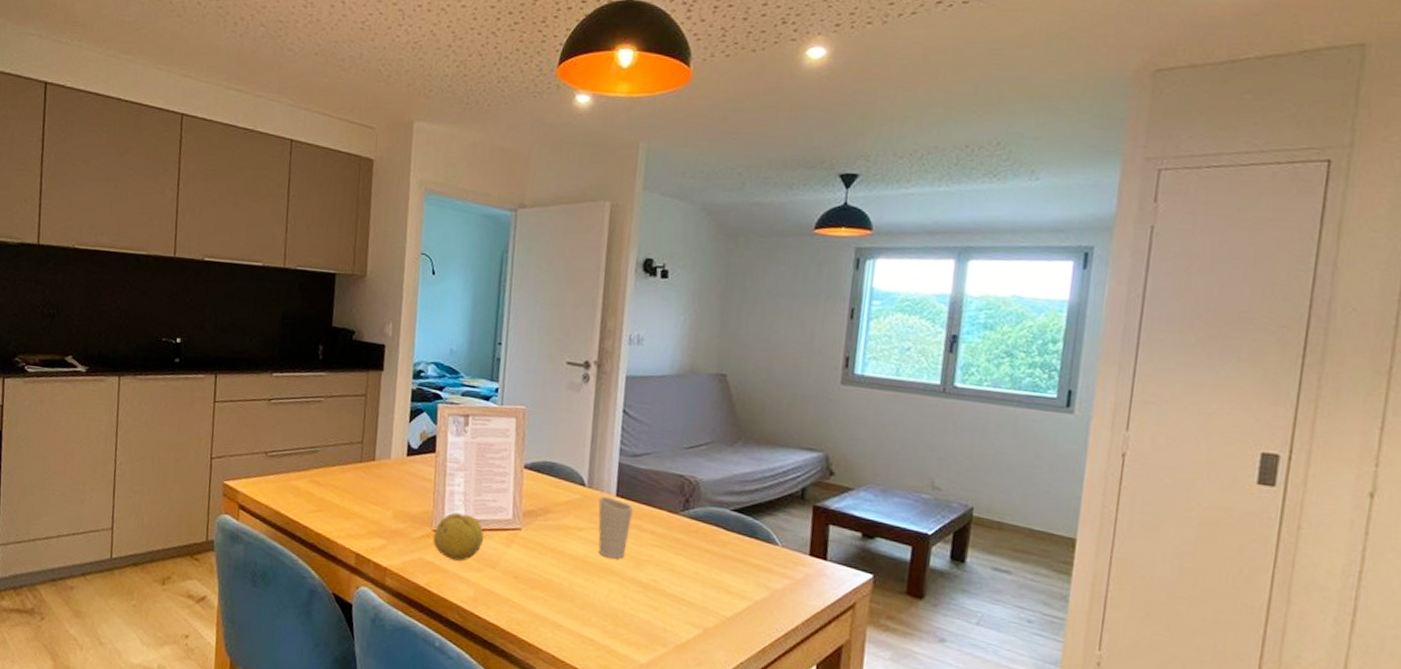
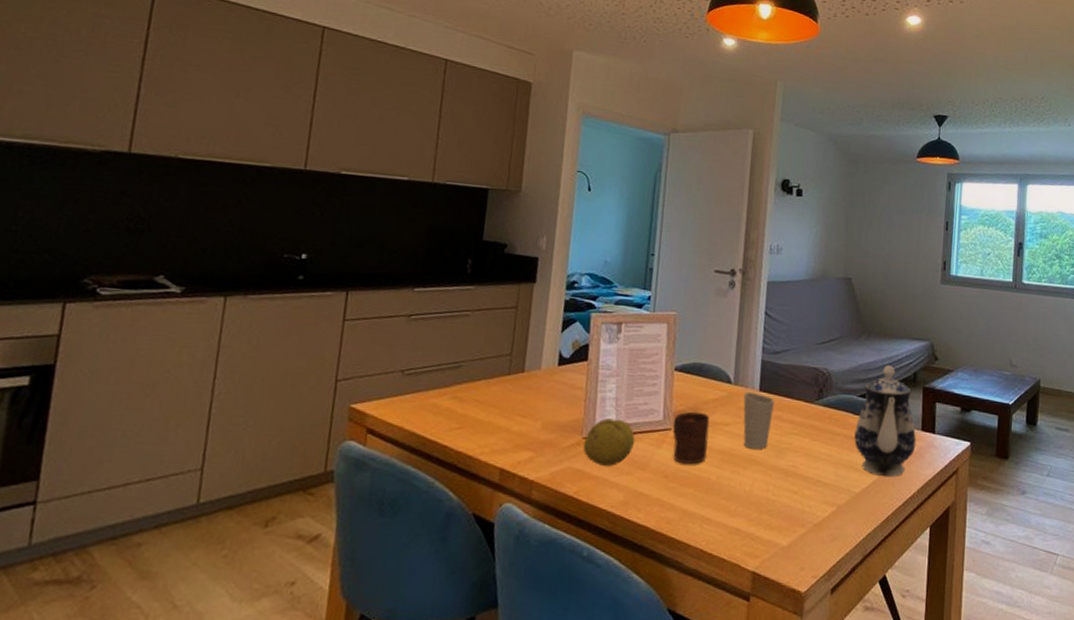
cup: none [522,512,562,568] -> present [672,411,710,465]
teapot: none [725,478,803,604] -> present [854,365,917,477]

